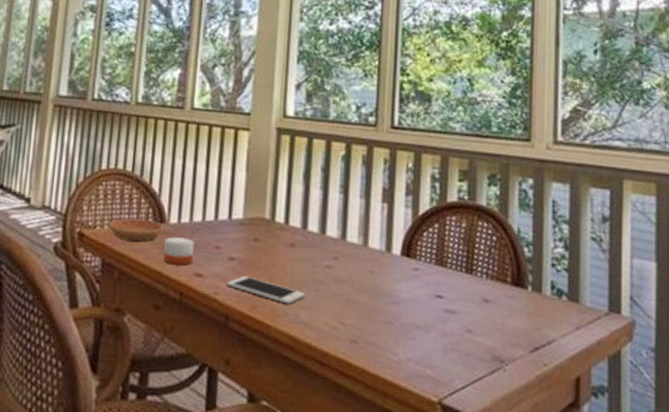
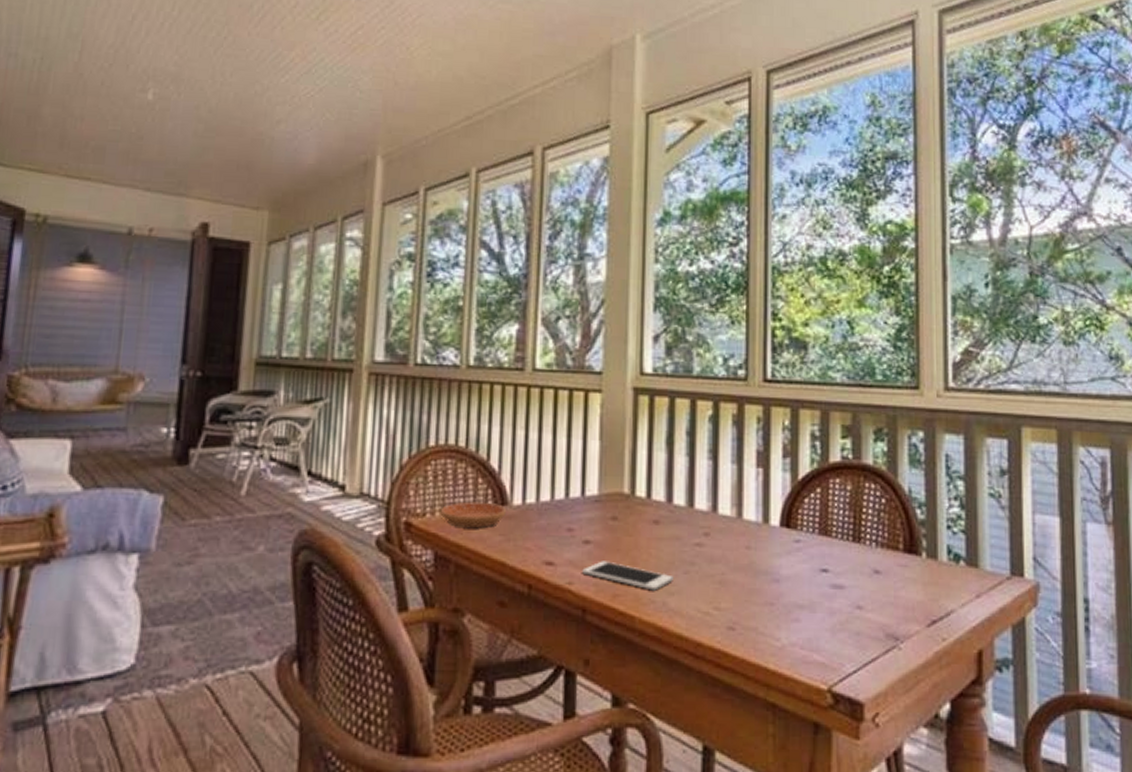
candle: present [163,236,194,265] -> none [507,519,542,553]

